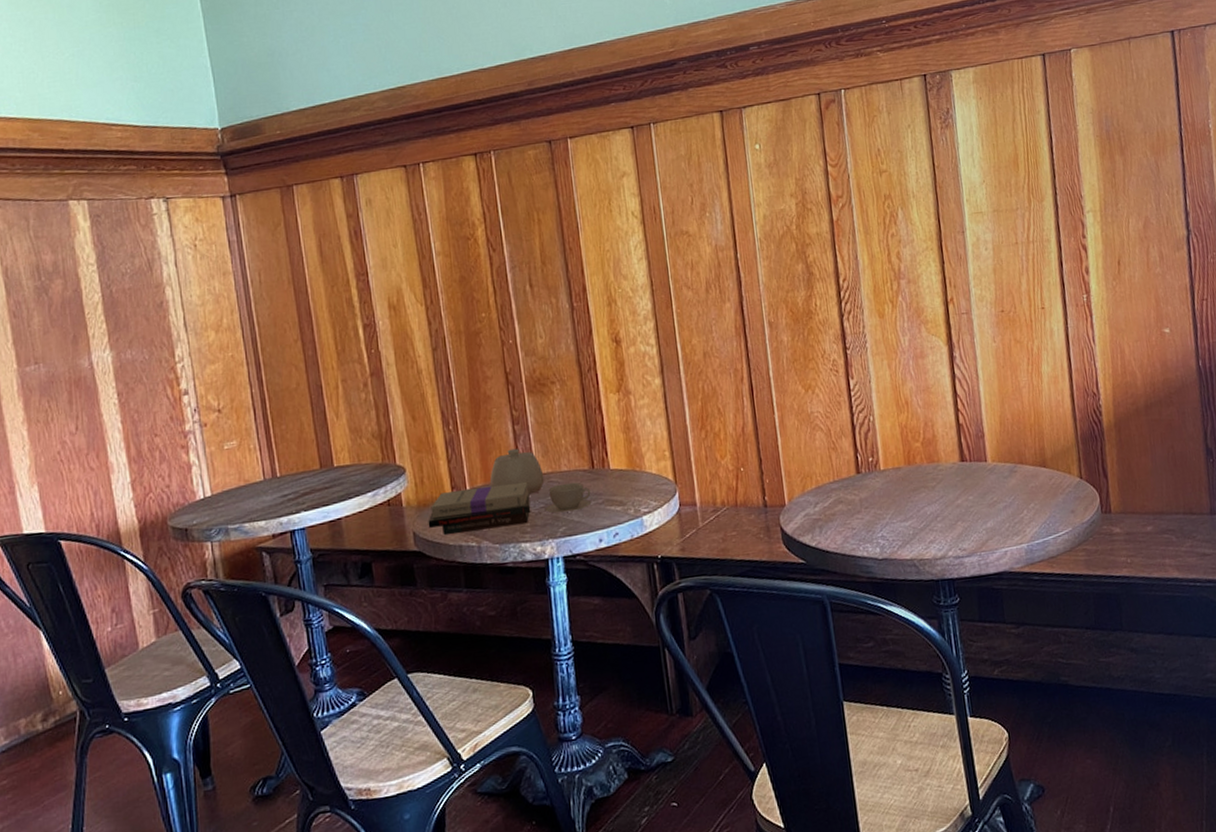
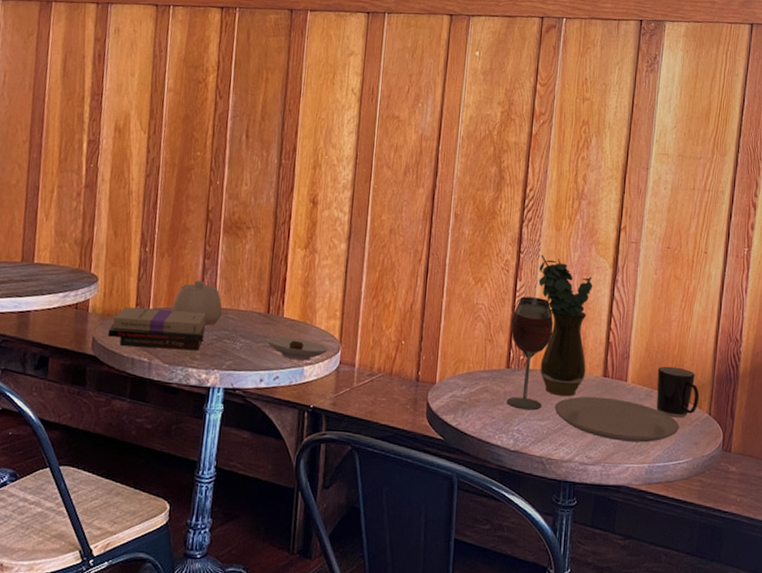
teacup: present [544,482,592,513] -> none [216,321,262,349]
saucer: none [595,488,666,512] -> present [265,337,330,361]
wineglass: none [852,392,902,515] -> present [507,296,554,411]
vase: none [868,346,942,492] -> present [538,254,593,397]
plate: none [915,481,1052,526] -> present [554,396,679,443]
mug: none [1016,435,1067,490] -> present [656,366,700,418]

